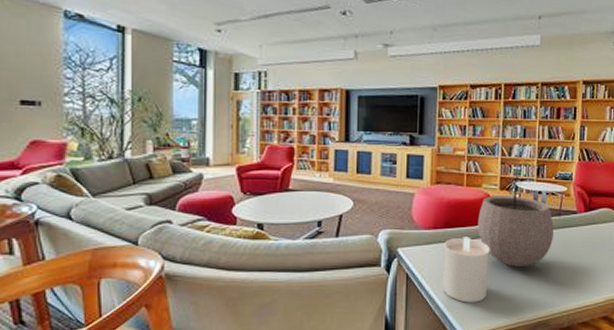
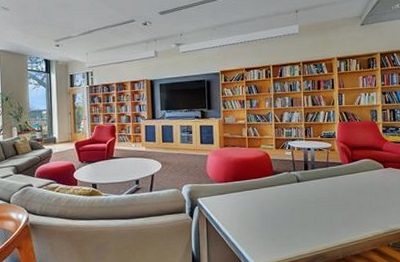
candle: present [443,237,490,303] -> none [234,187,272,240]
plant pot: present [478,176,554,268] -> none [260,137,323,211]

